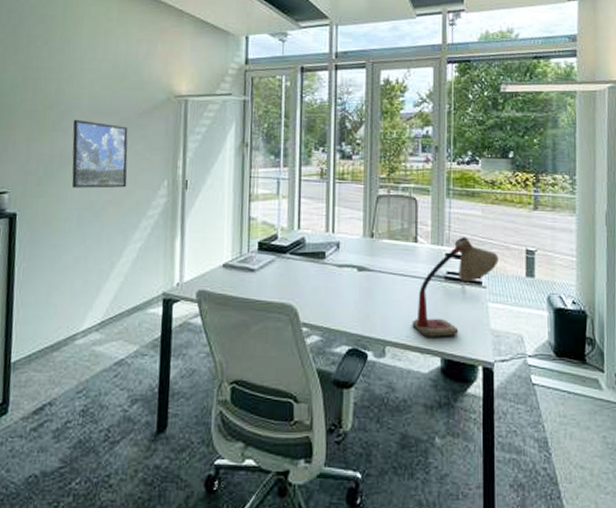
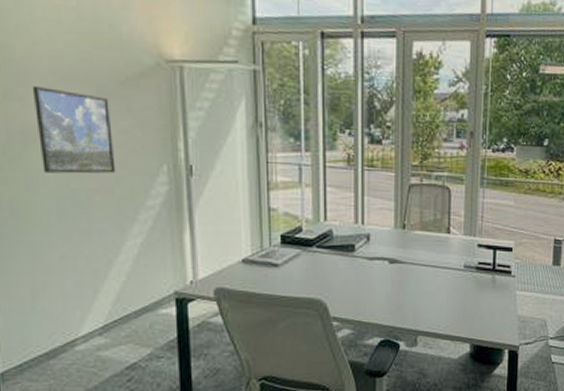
desk lamp: present [412,237,499,337] -> none [443,227,528,325]

